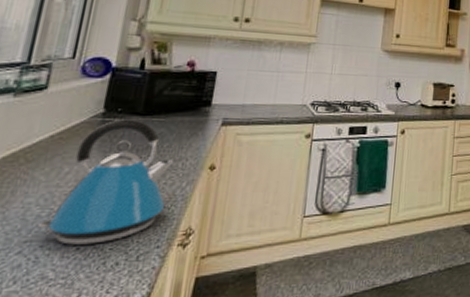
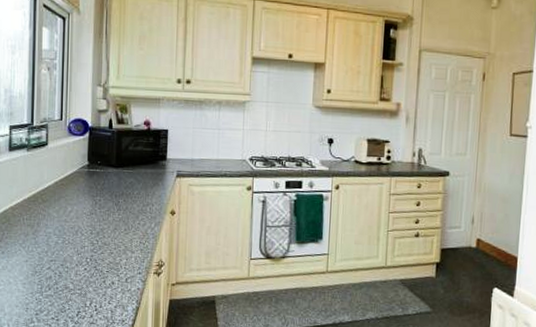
kettle: present [38,119,173,245] -> none [58,170,142,267]

